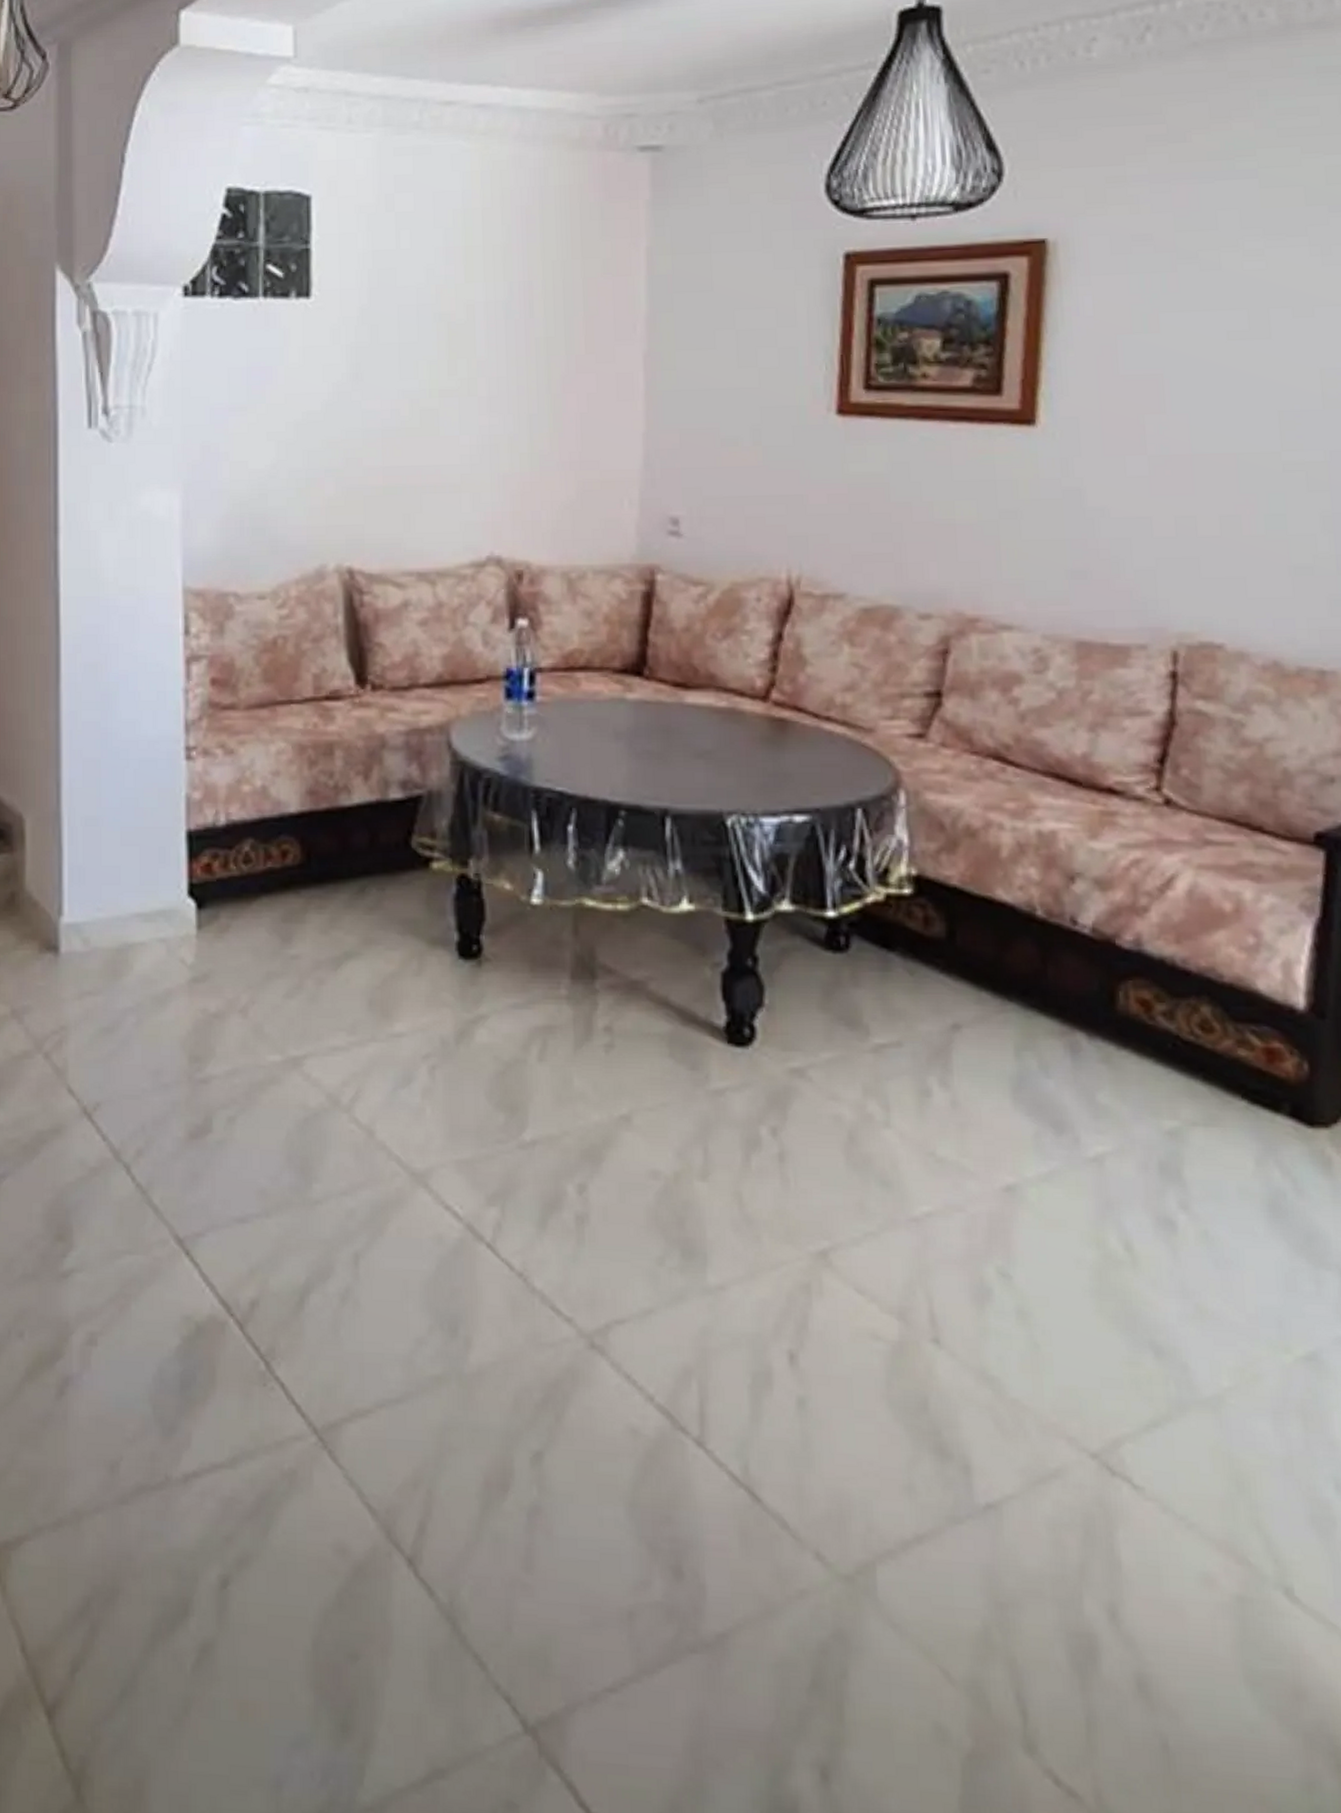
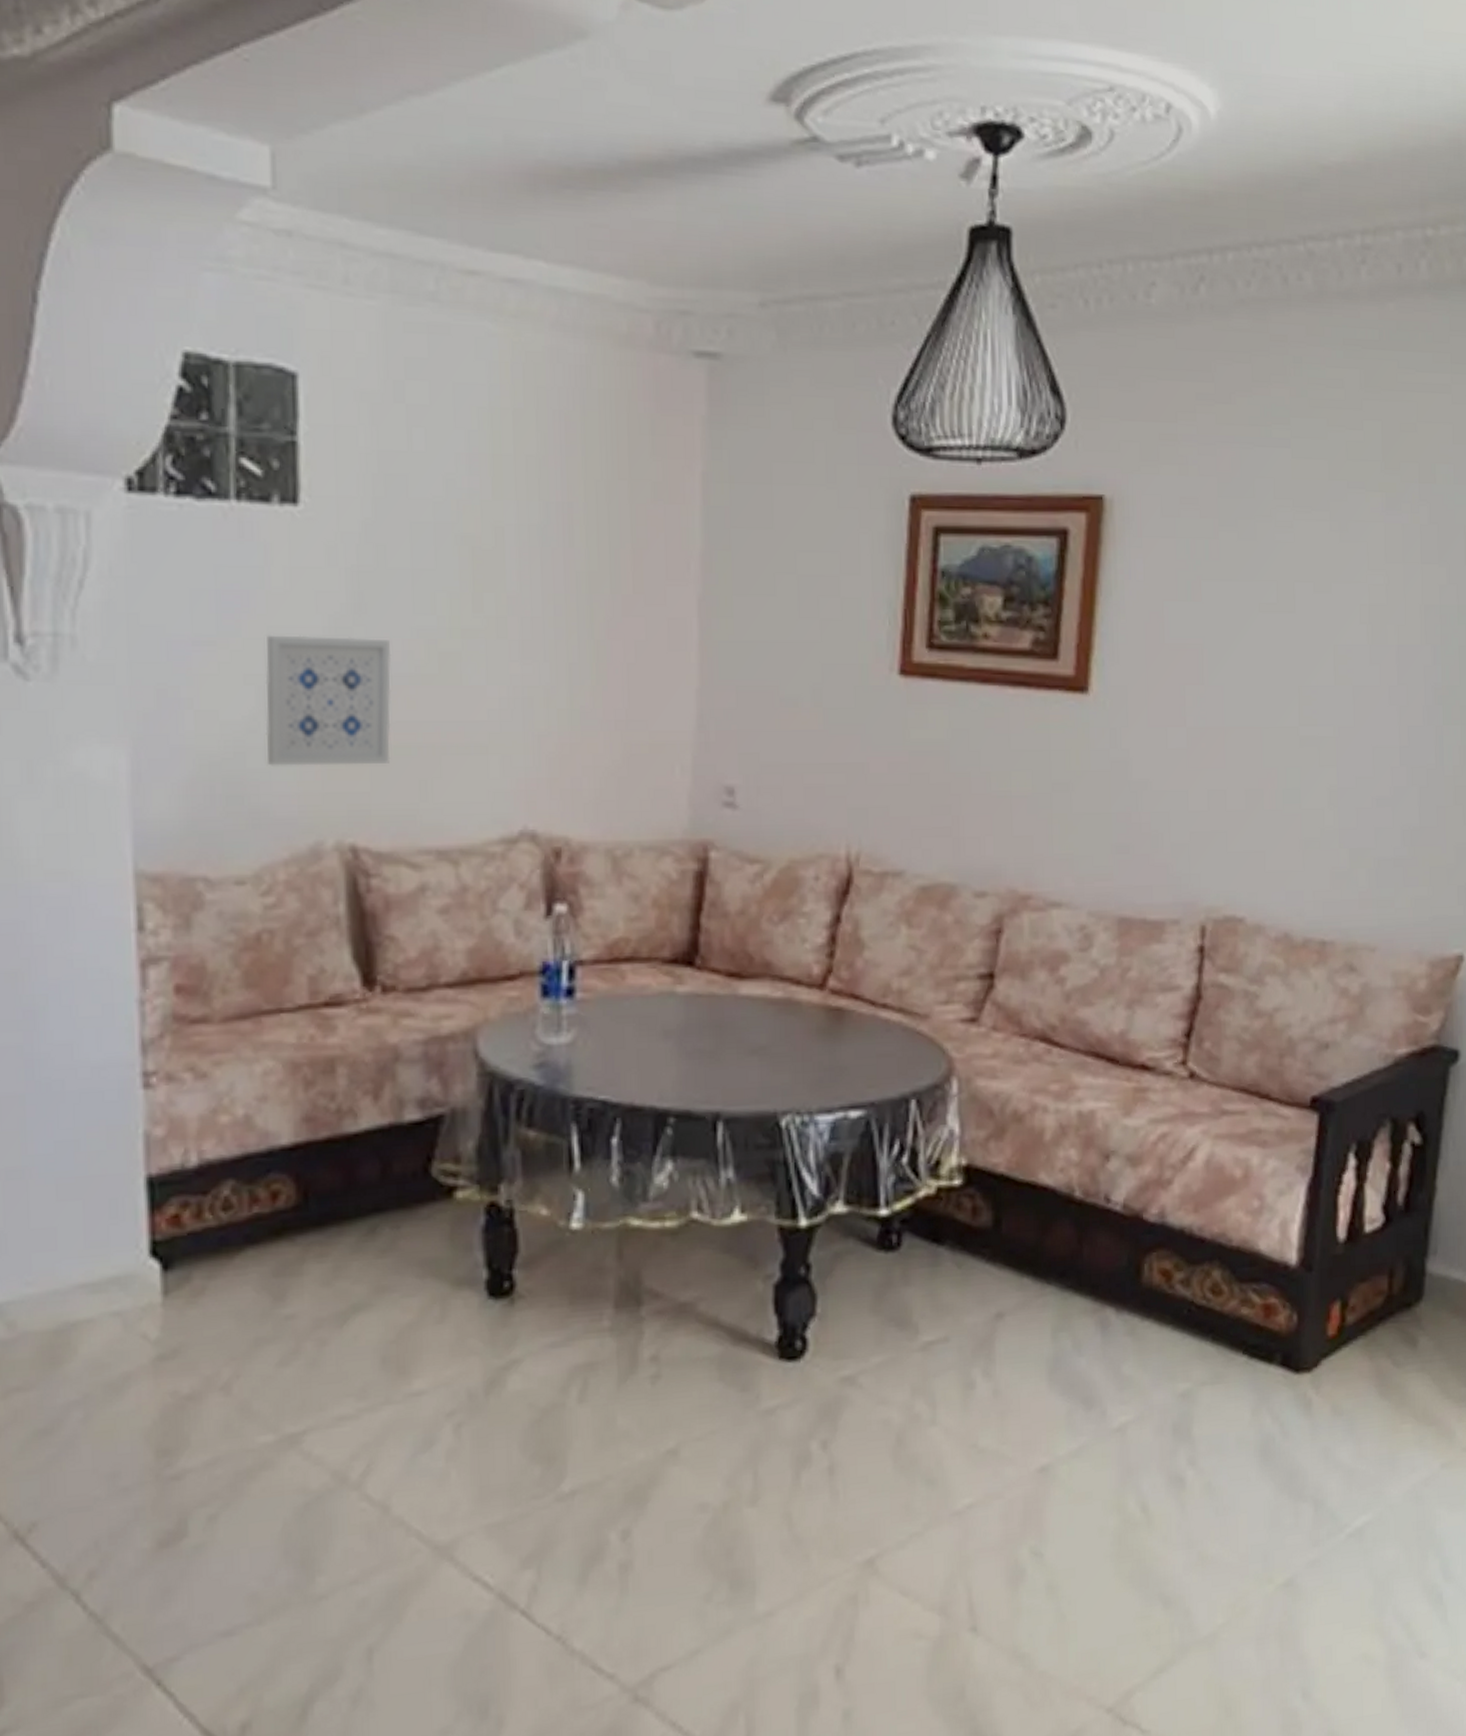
wall art: none [283,400,382,505] -> present [265,635,392,766]

